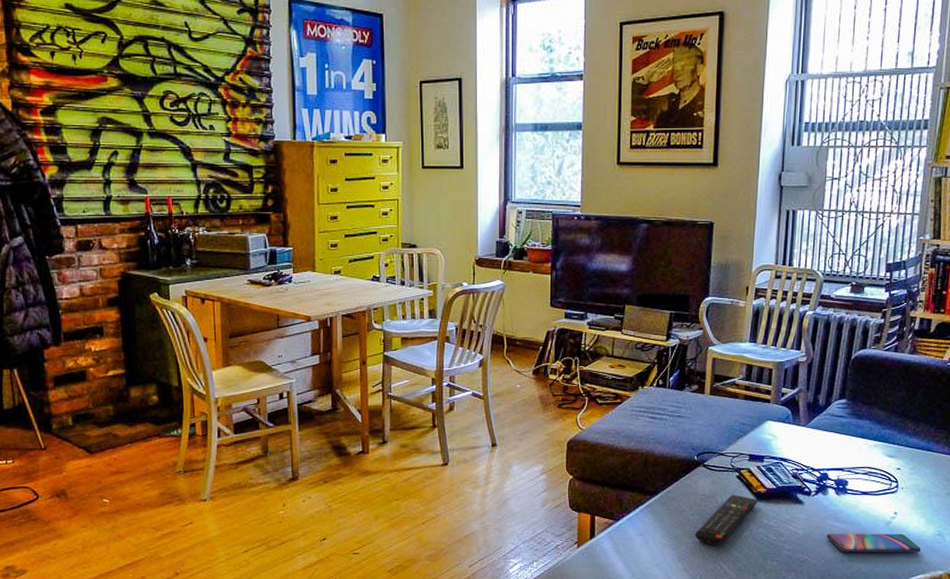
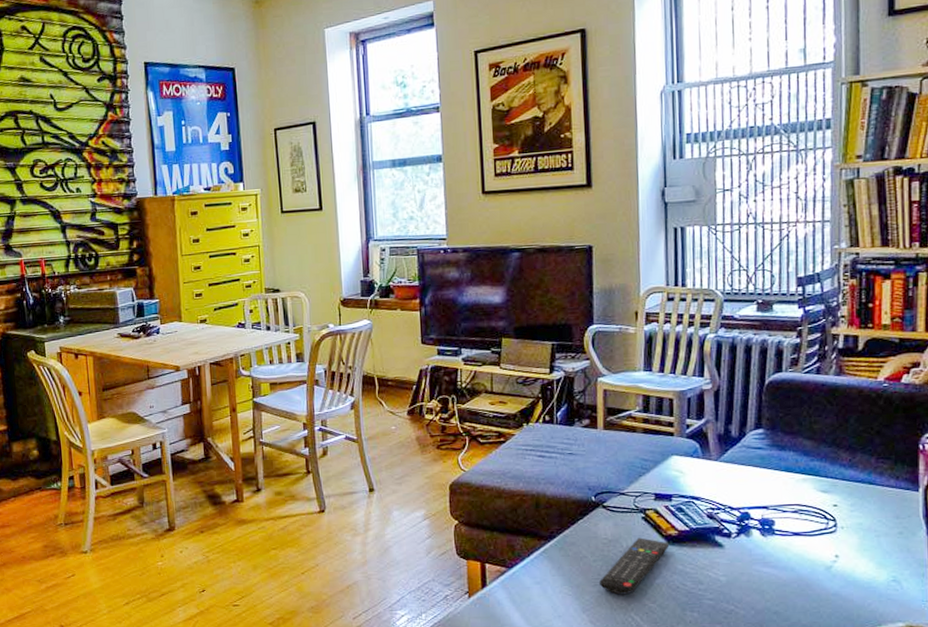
smartphone: present [826,533,921,553] -> none [754,579,874,602]

